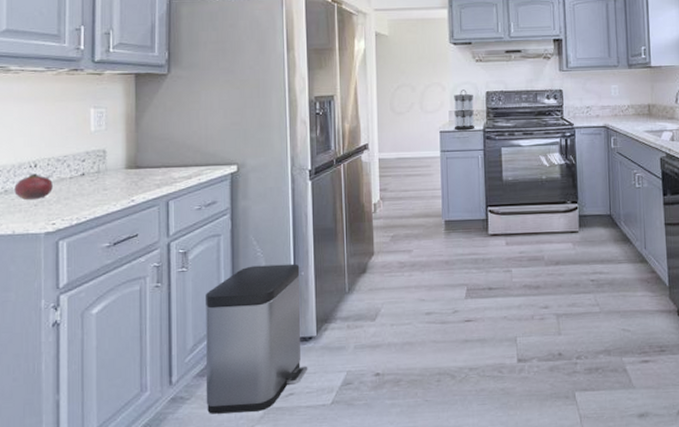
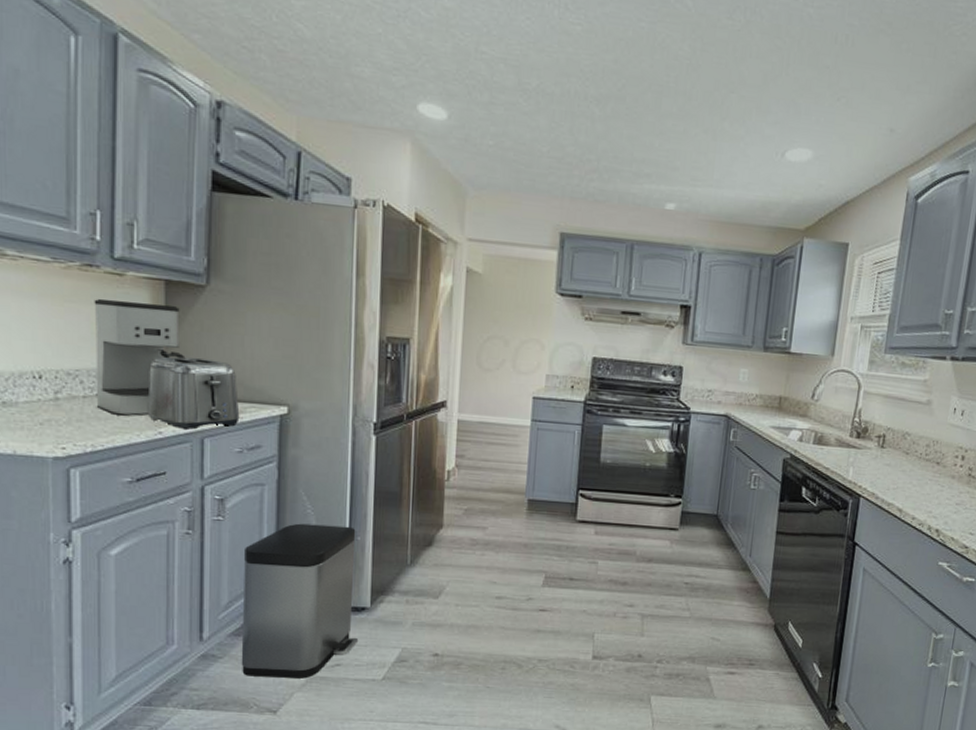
fruit: present [14,173,53,201] -> none [14,386,62,418]
coffee maker: none [79,94,152,190] -> present [94,298,186,417]
toaster: none [122,133,198,196] -> present [147,356,240,431]
spice rack: present [454,89,474,131] -> none [550,351,577,400]

